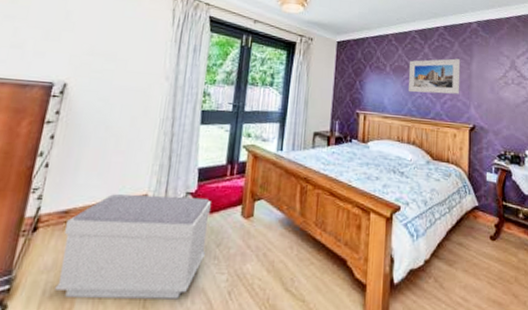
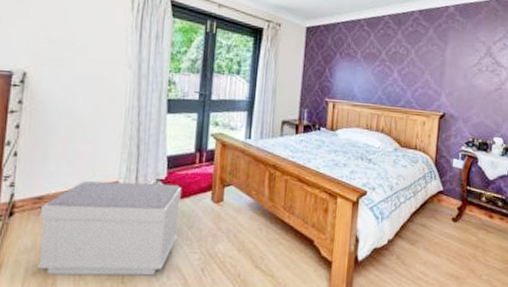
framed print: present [409,58,461,94] -> none [379,45,435,82]

